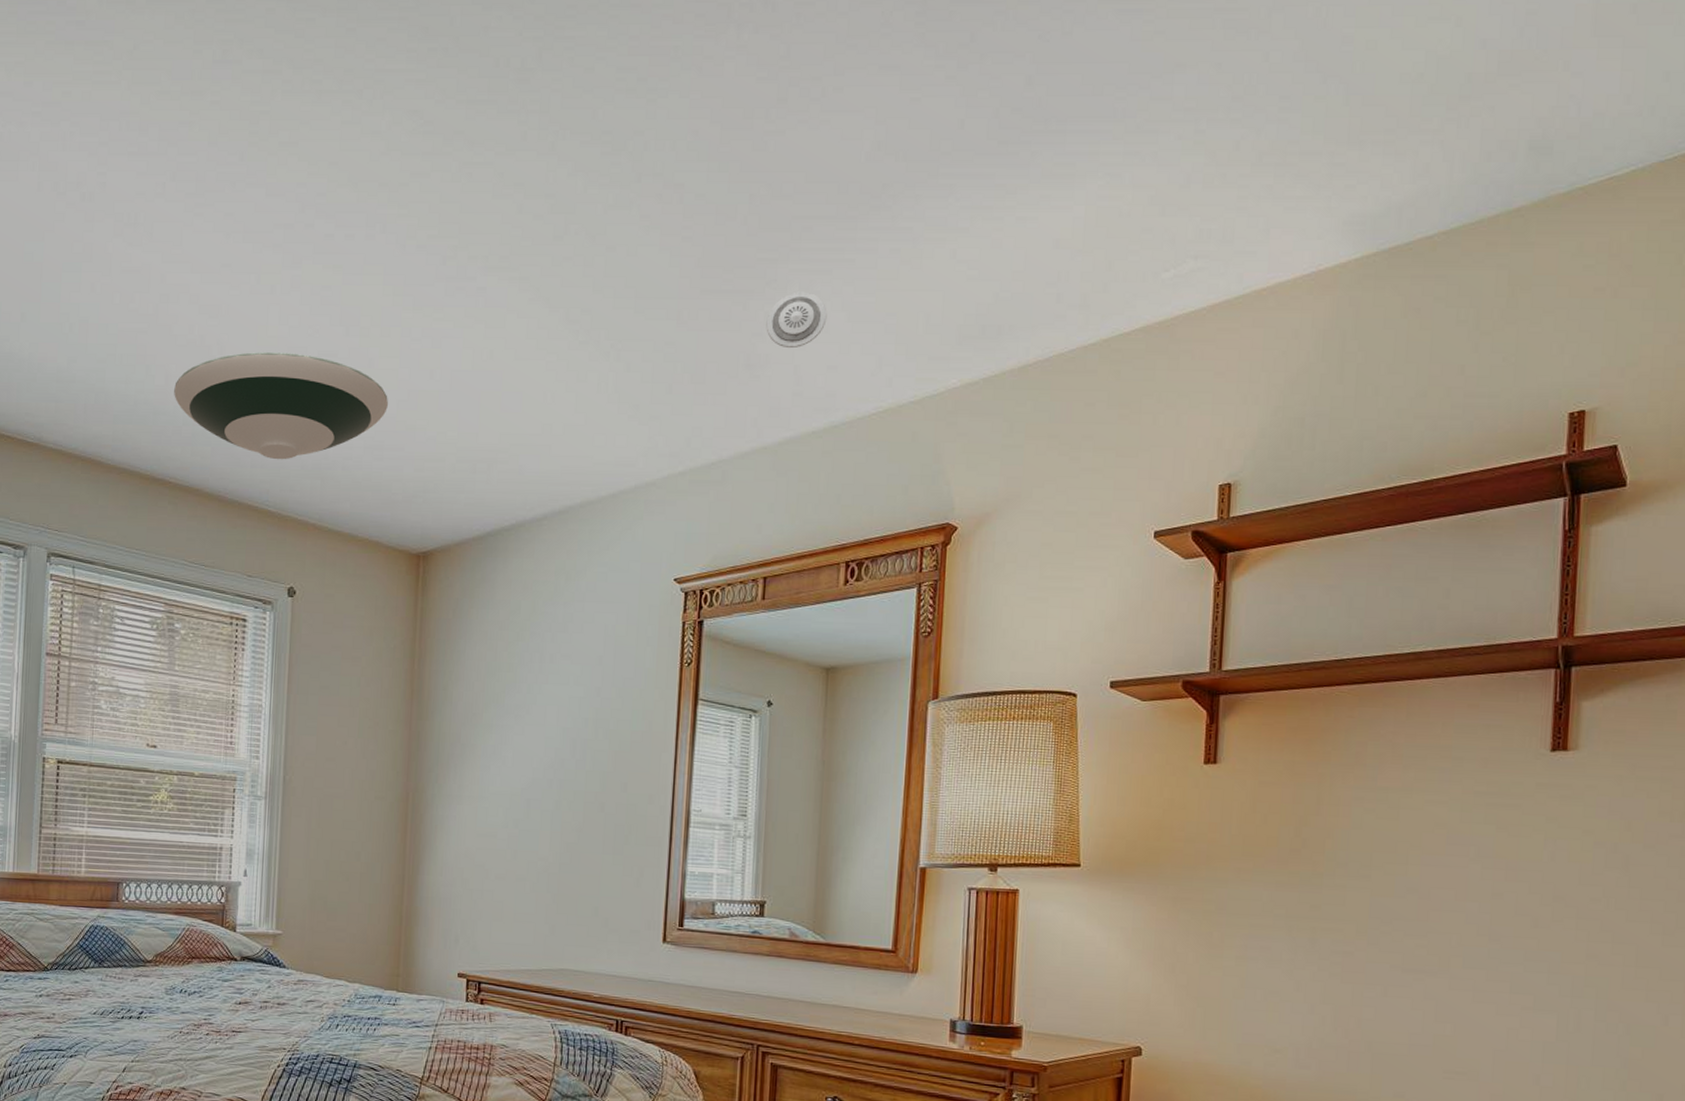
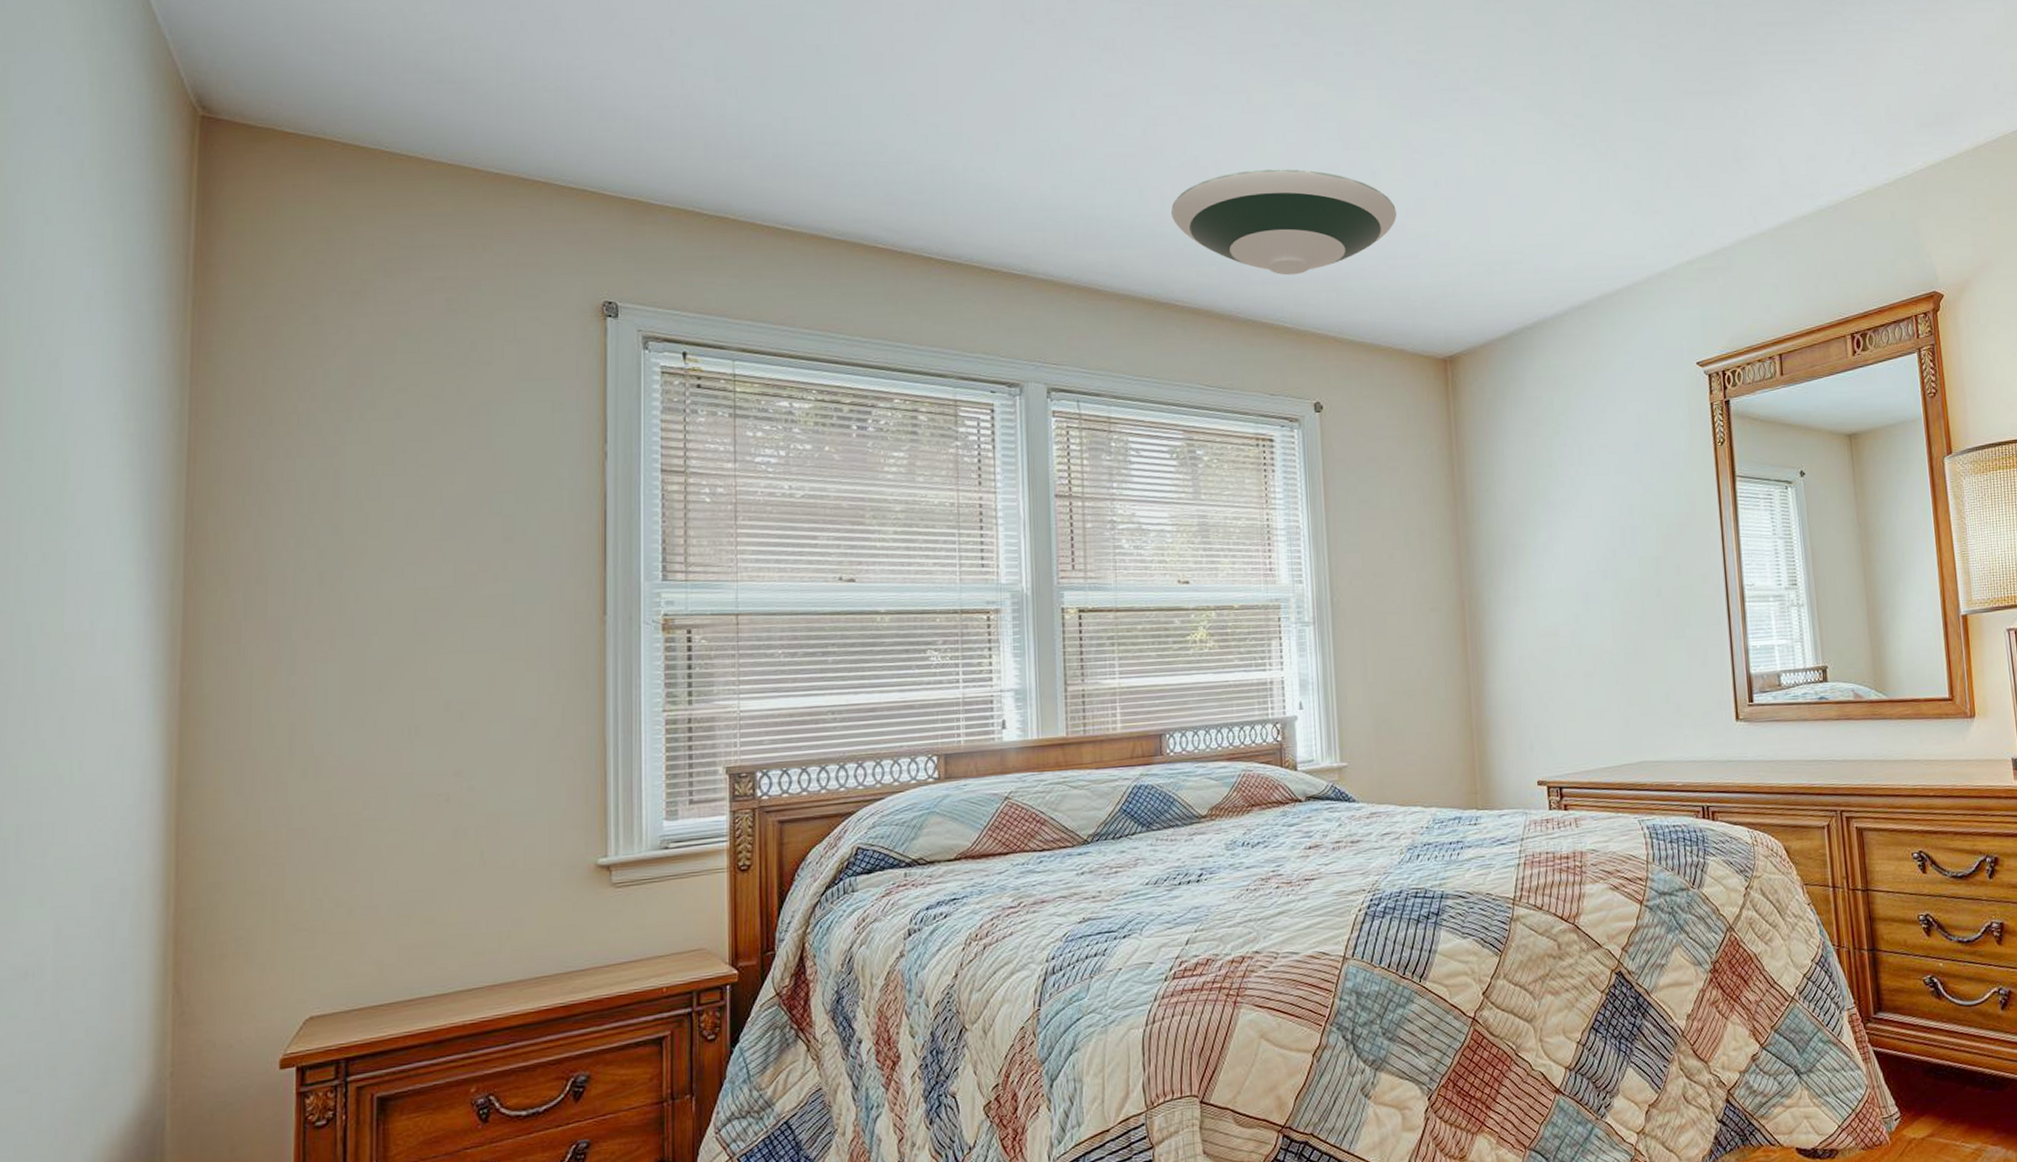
smoke detector: present [766,291,827,349] -> none [1746,90,1800,142]

